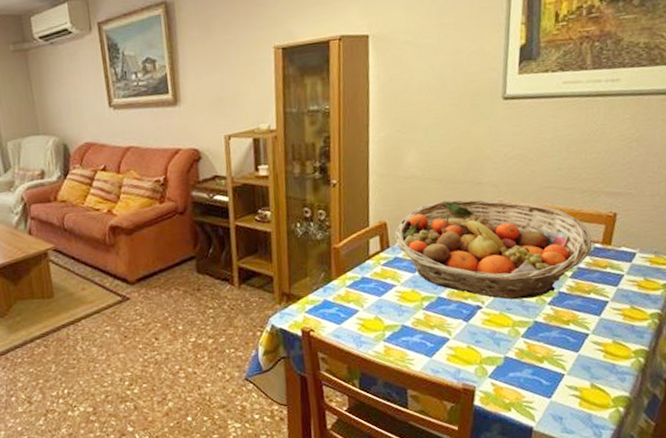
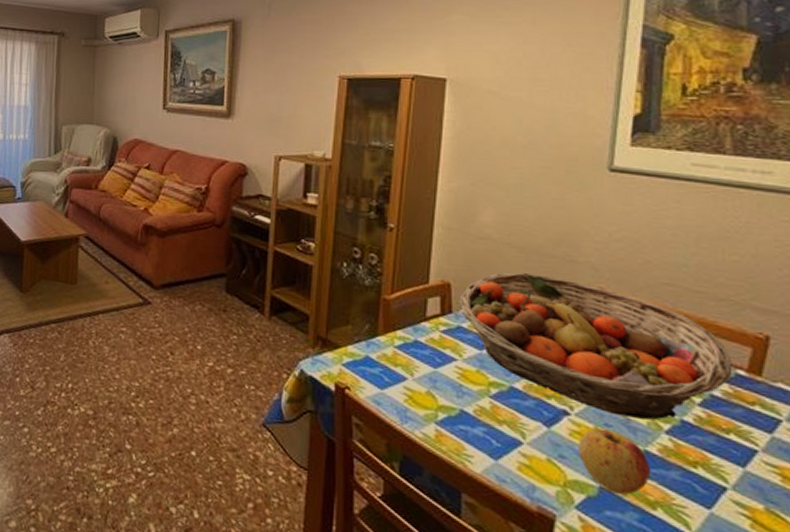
apple: none [489,312,539,359] -> present [578,428,650,495]

